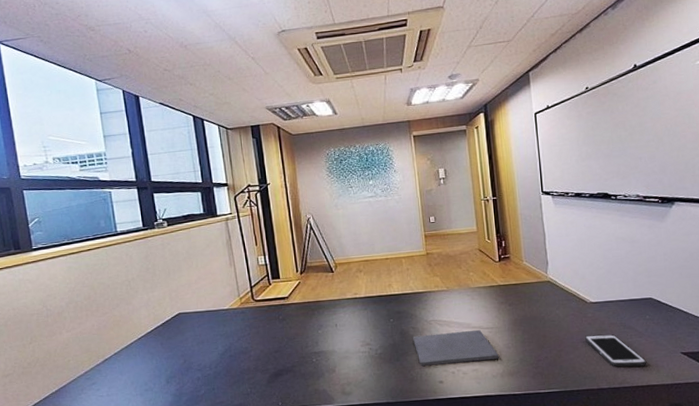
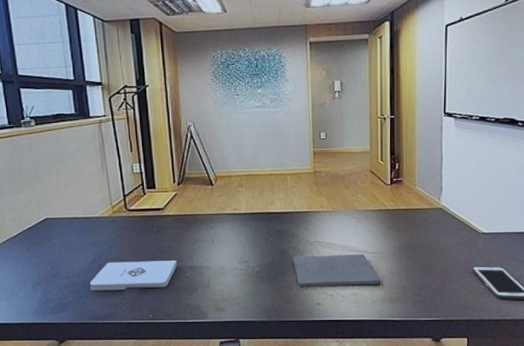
notepad: none [221,347,304,382] -> present [89,260,178,291]

